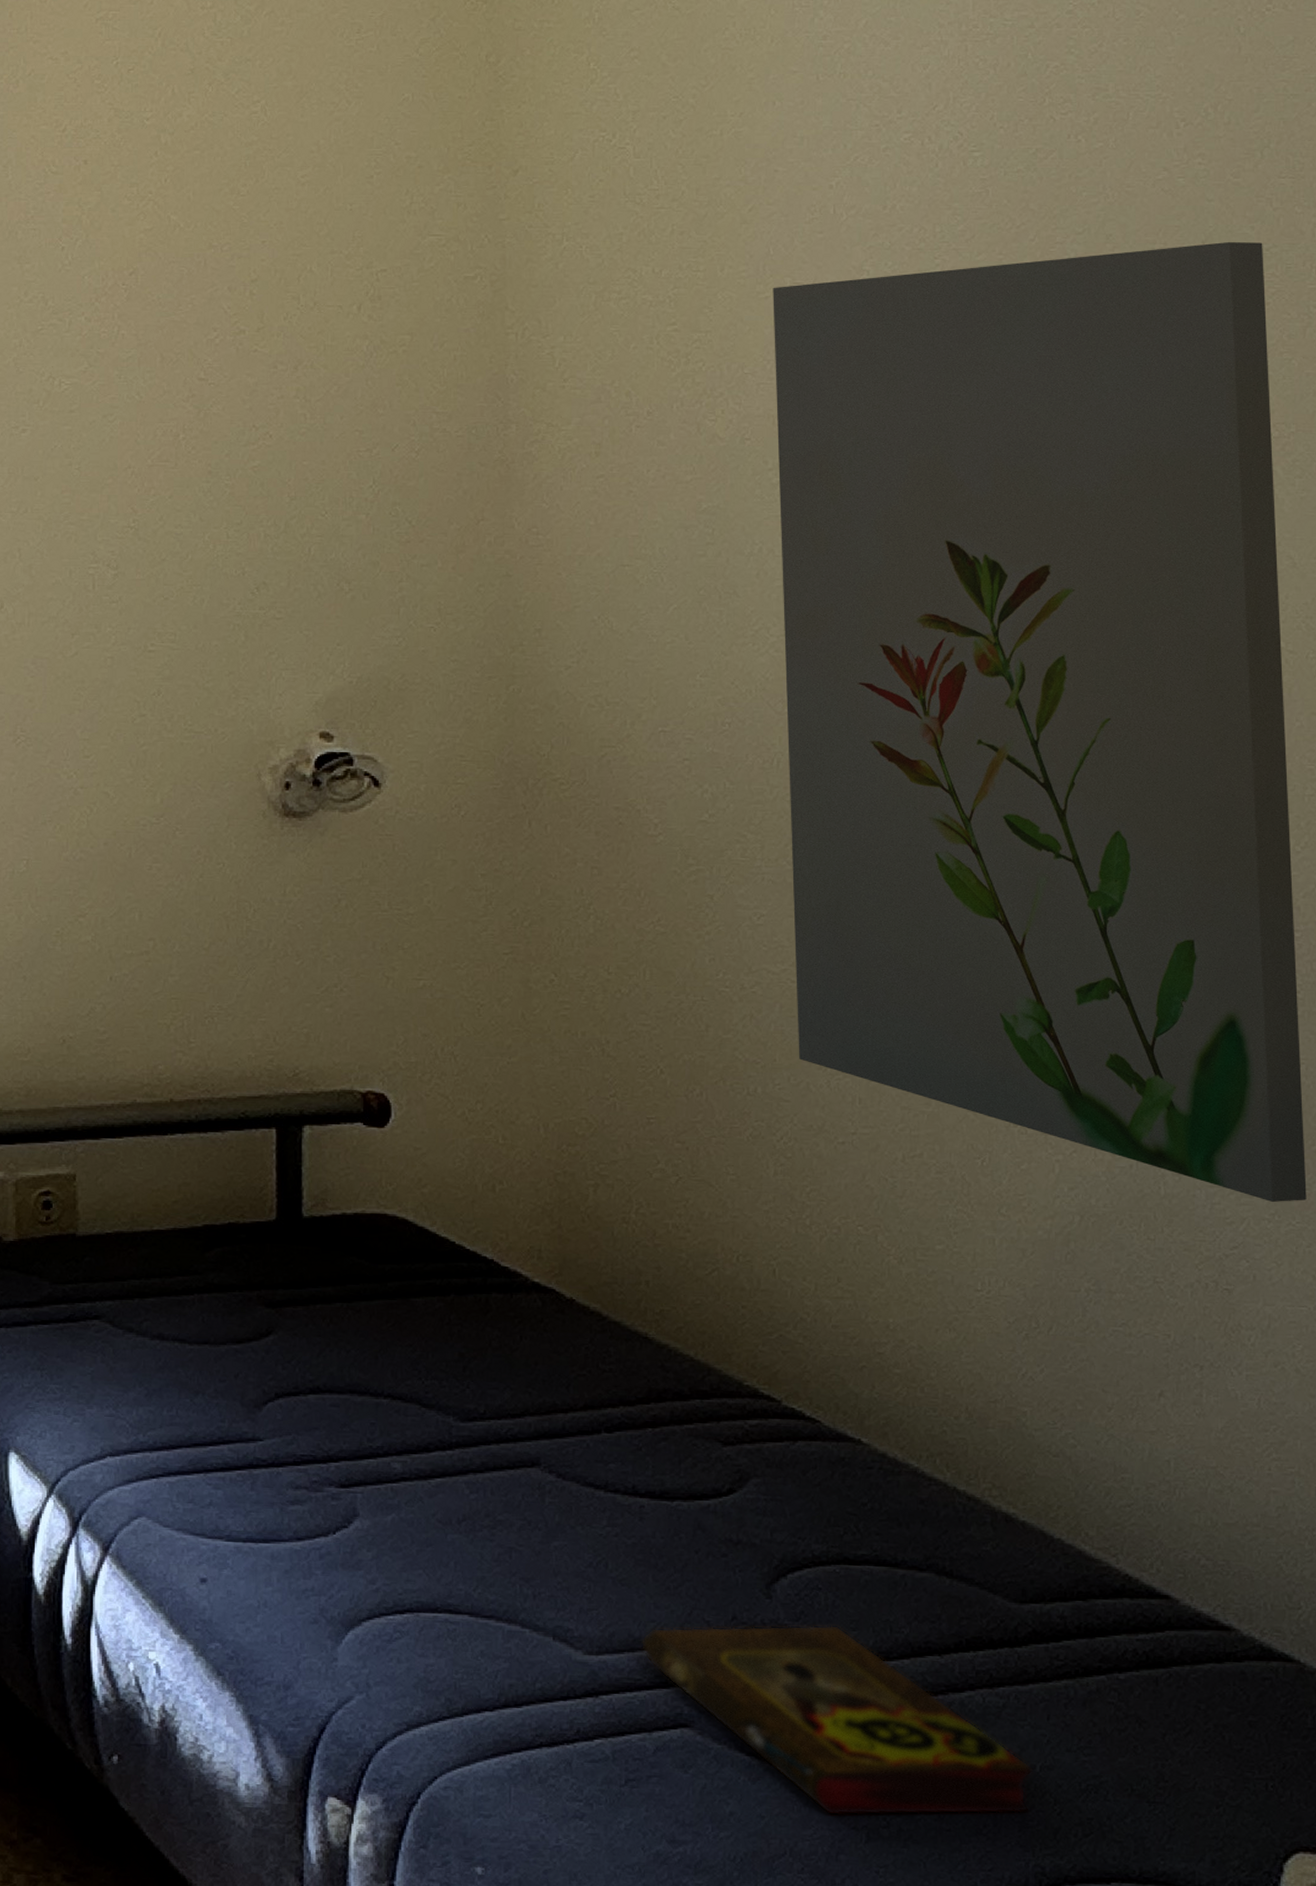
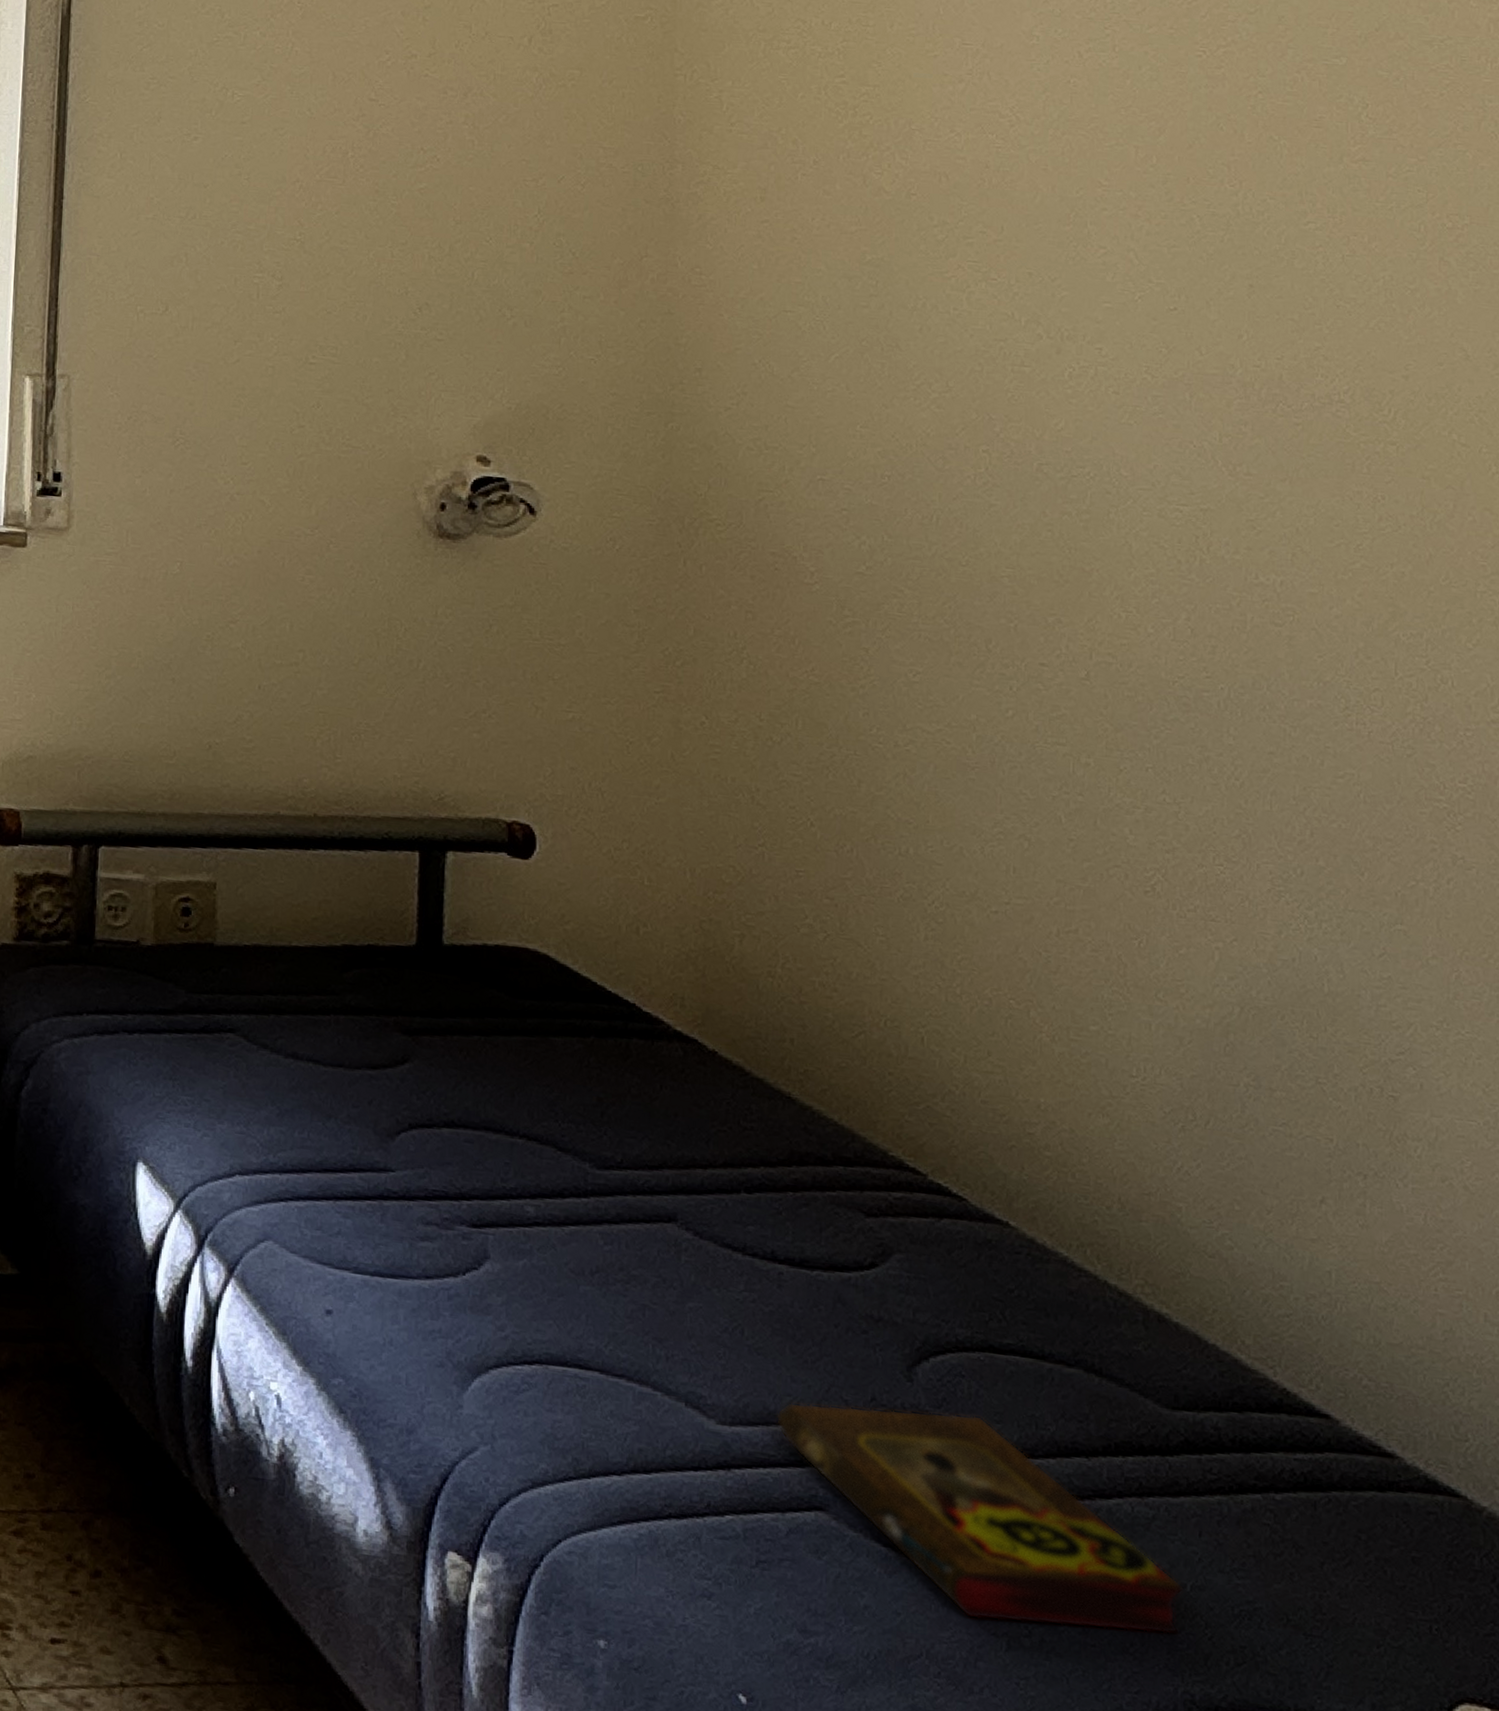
wall art: present [773,242,1307,1202] -> none [941,31,1477,1010]

